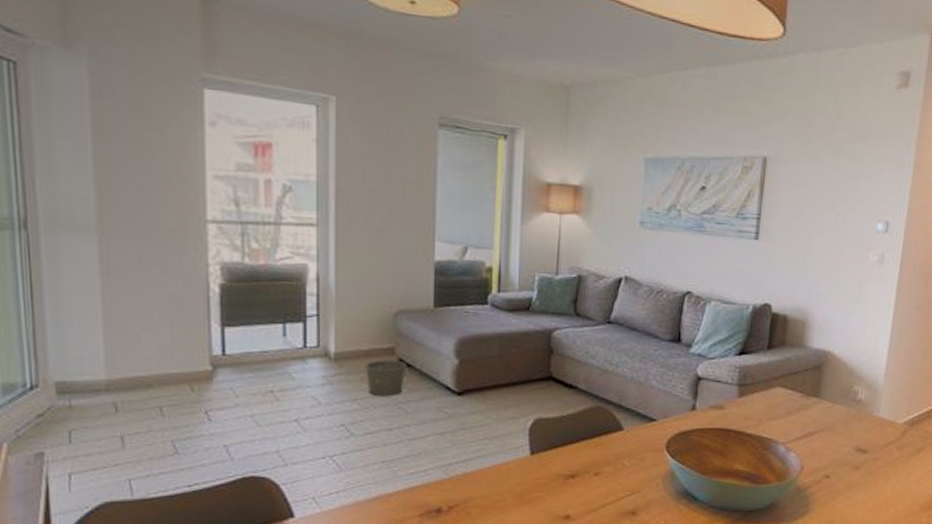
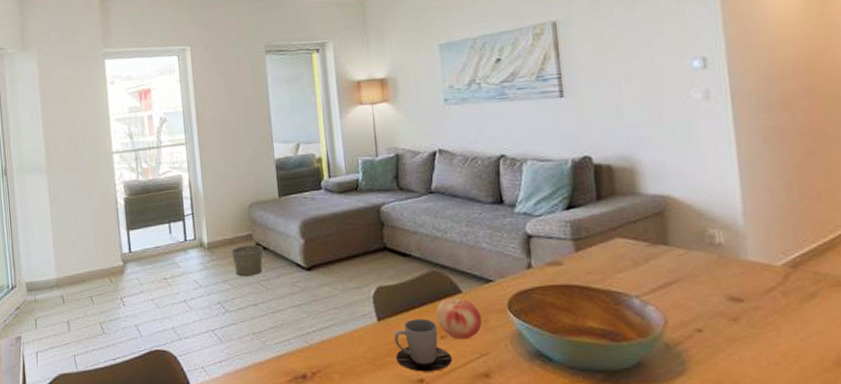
cup: none [544,454,602,508] -> present [394,318,452,372]
fruit: none [593,435,639,477] -> present [436,298,482,340]

